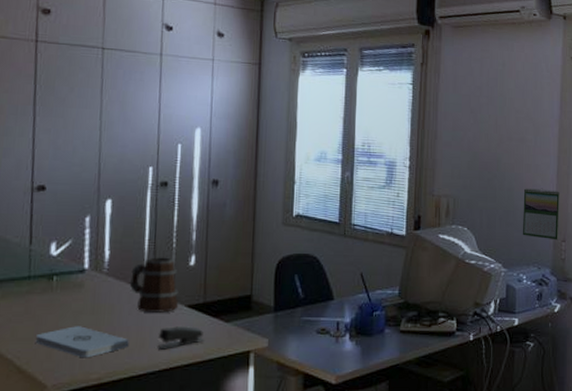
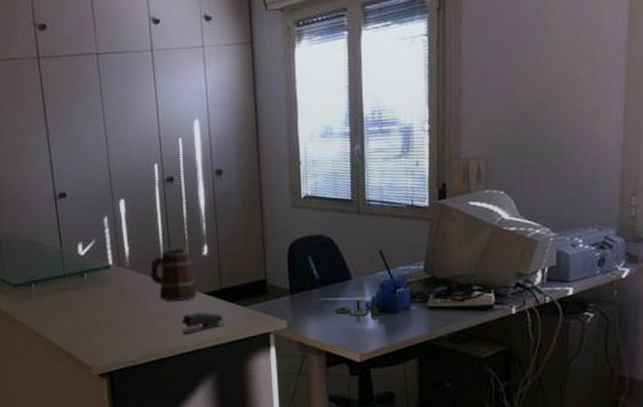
notepad: present [35,326,129,358] -> none [77,316,157,344]
calendar: present [523,187,561,241] -> none [577,134,629,195]

